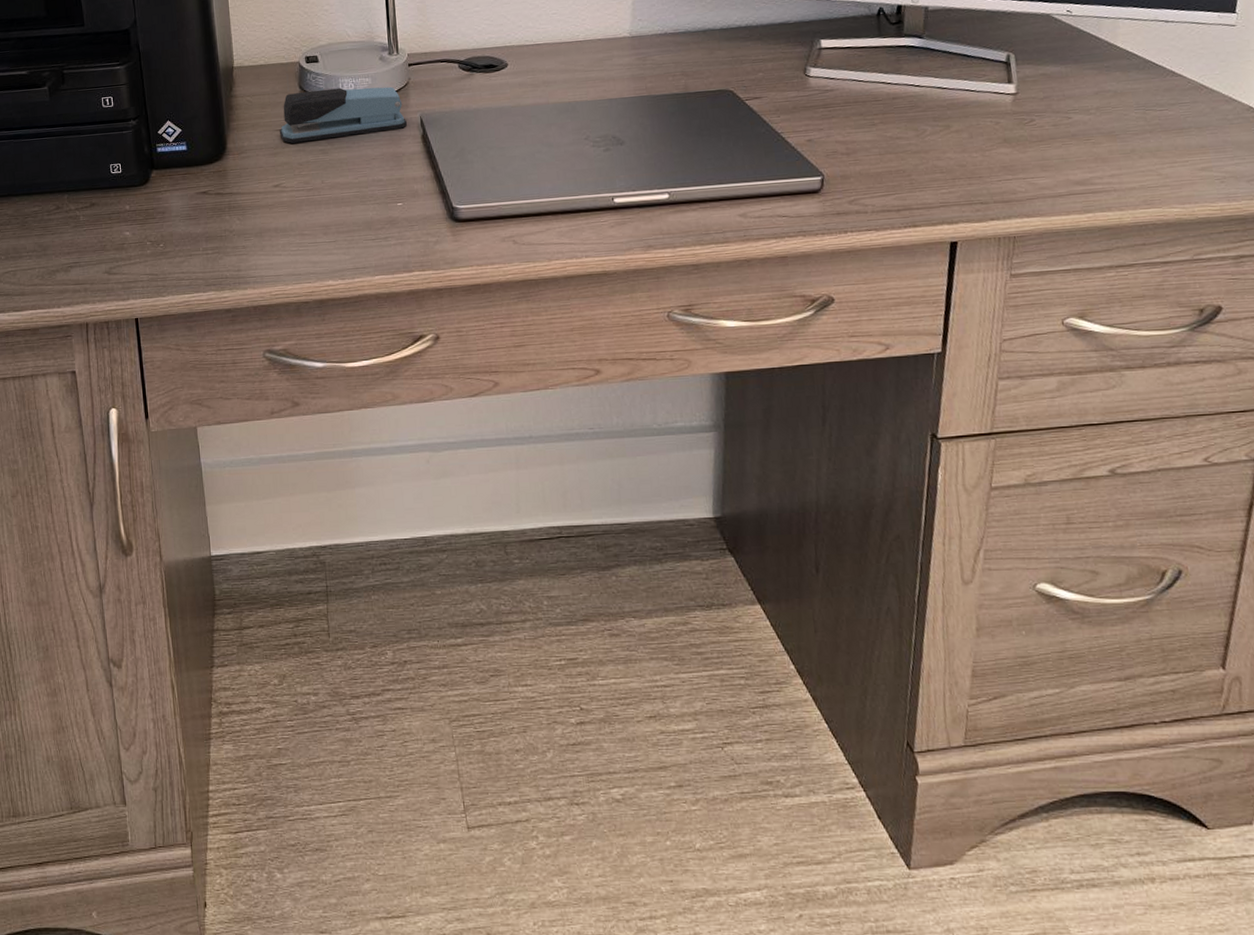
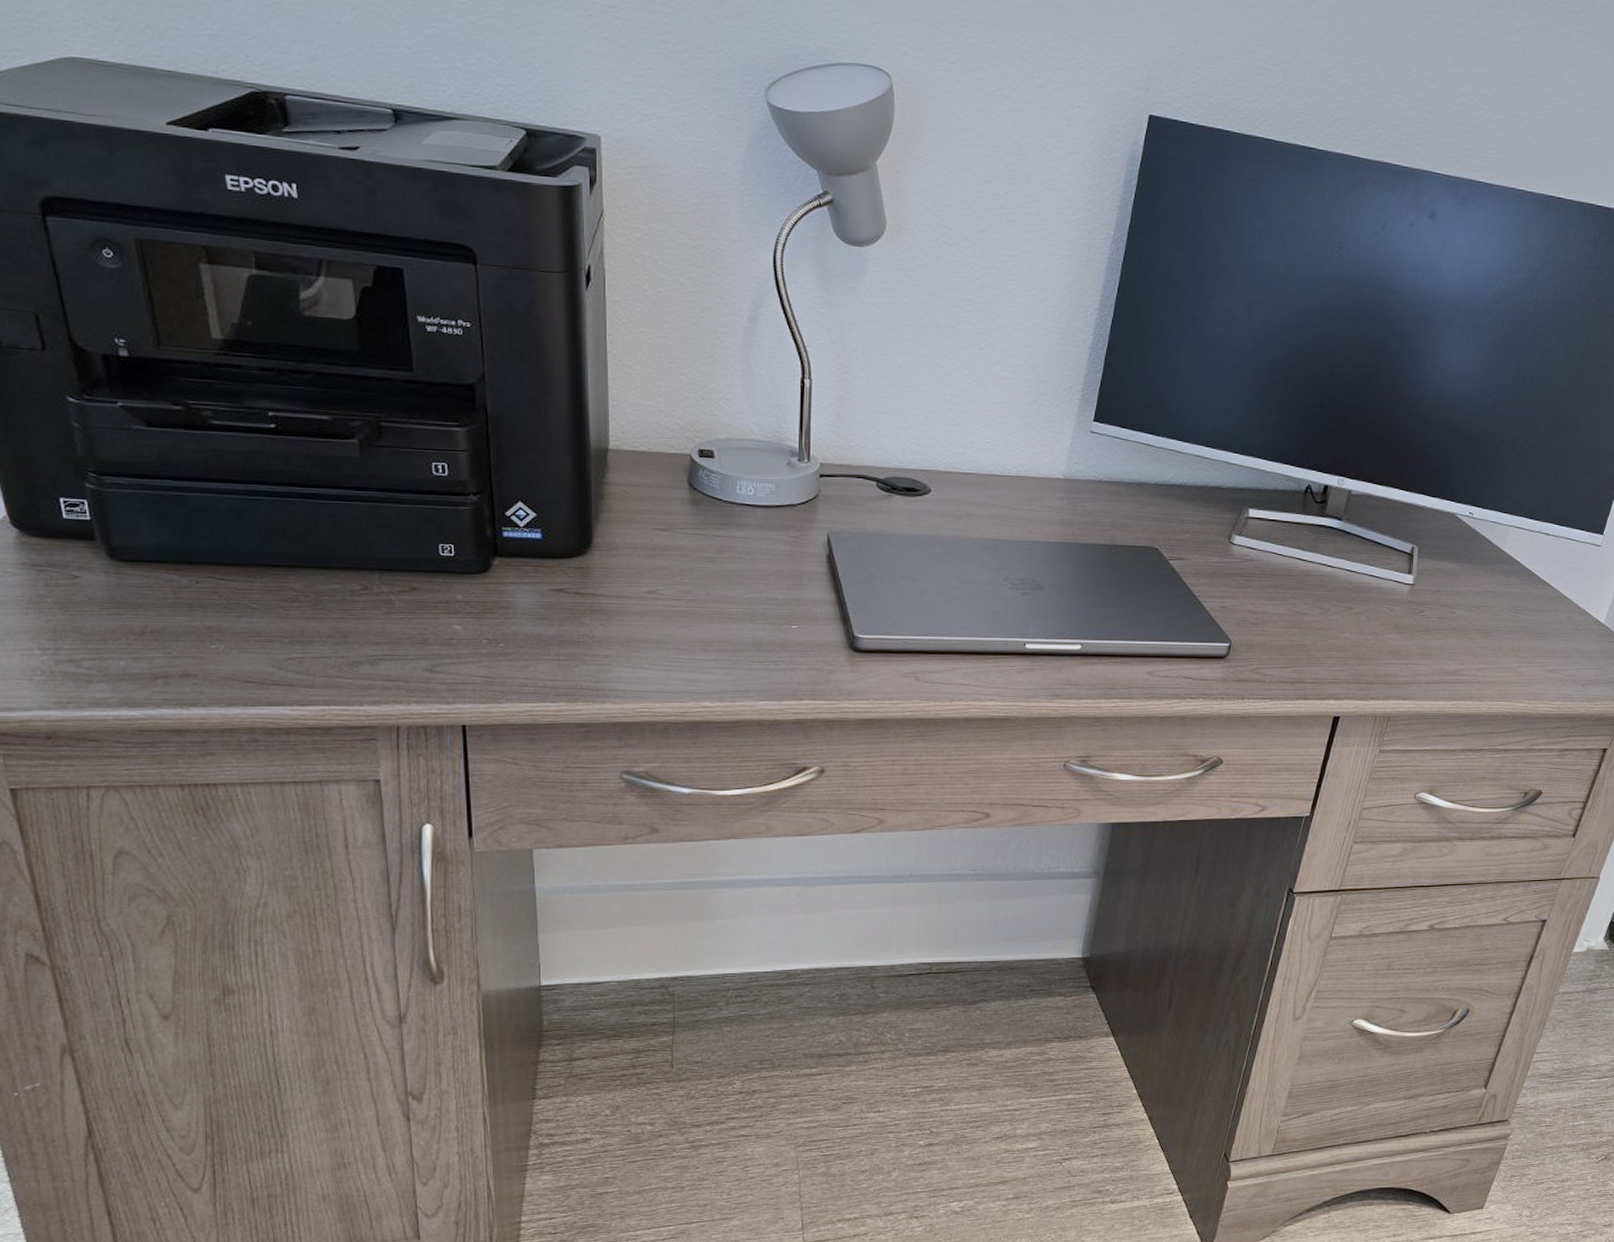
stapler: present [279,86,408,144] -> none [659,489,813,547]

